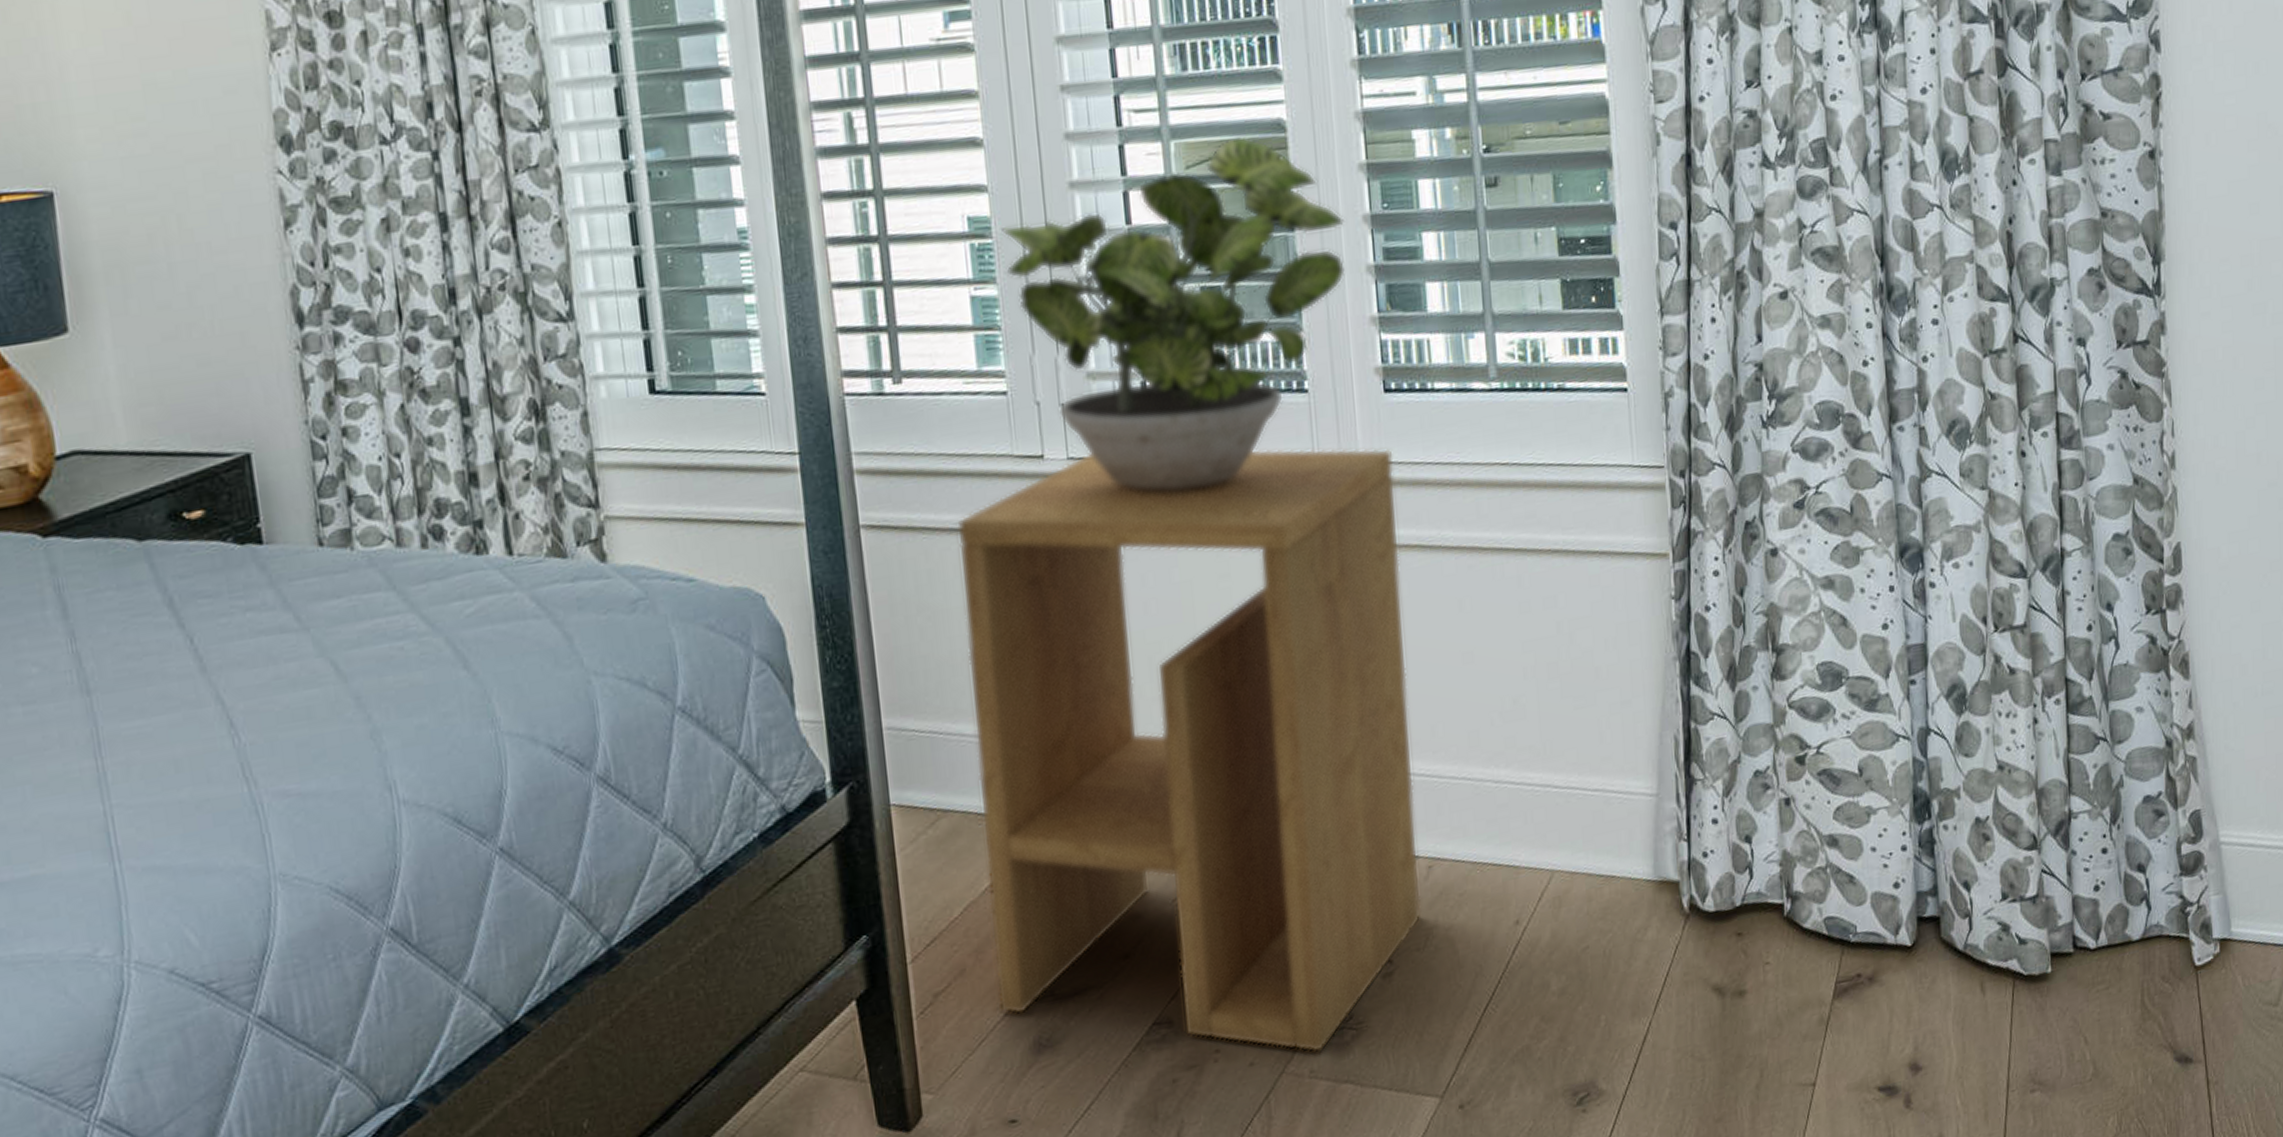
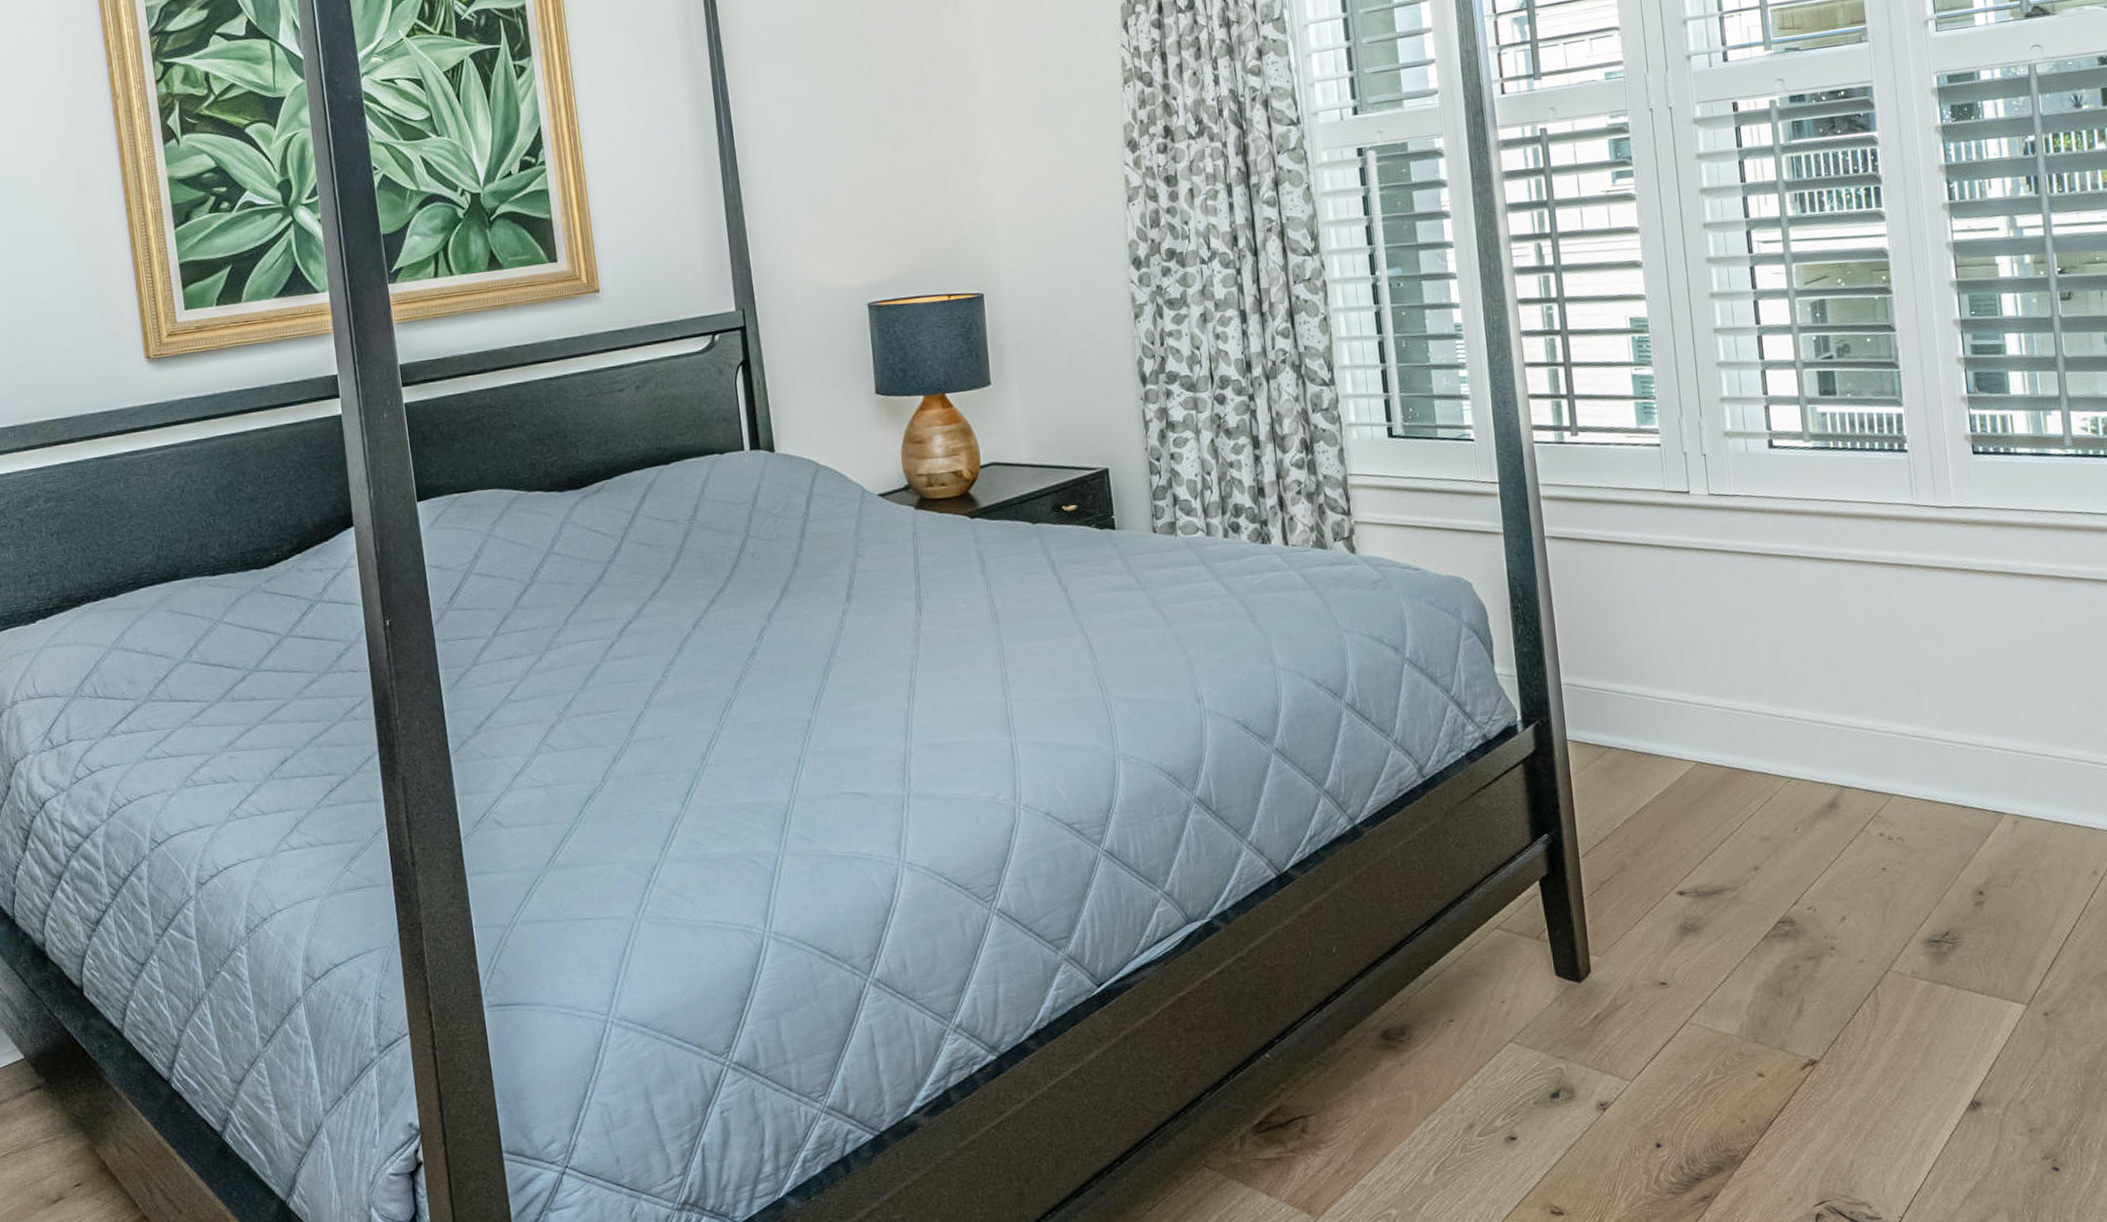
side table: present [957,448,1422,1053] -> none [1620,491,2009,959]
potted plant: present [1002,135,1346,493] -> none [1656,260,1940,523]

